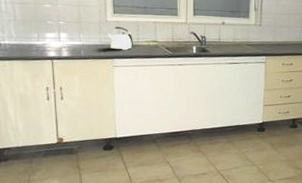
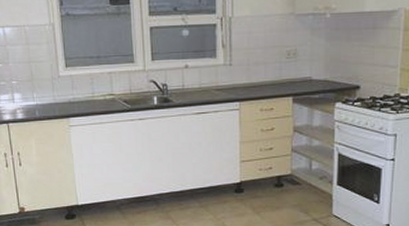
kettle: present [107,26,133,51] -> none [61,81,88,107]

